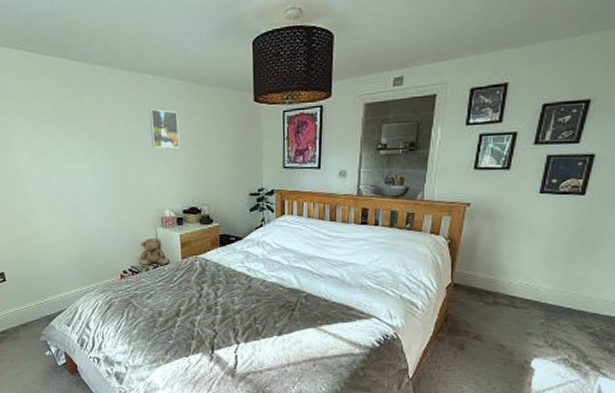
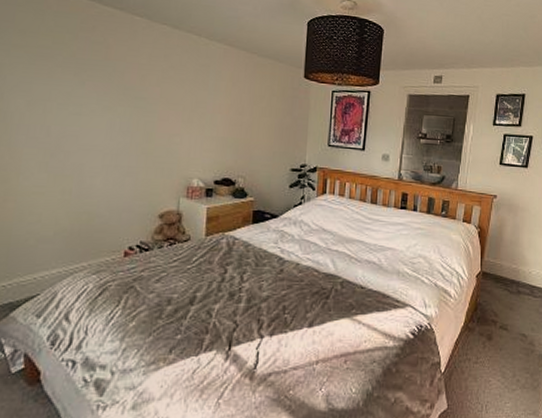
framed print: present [149,108,180,149] -> none [187,69,221,114]

